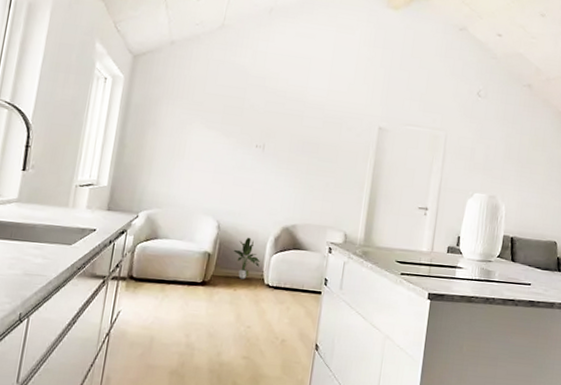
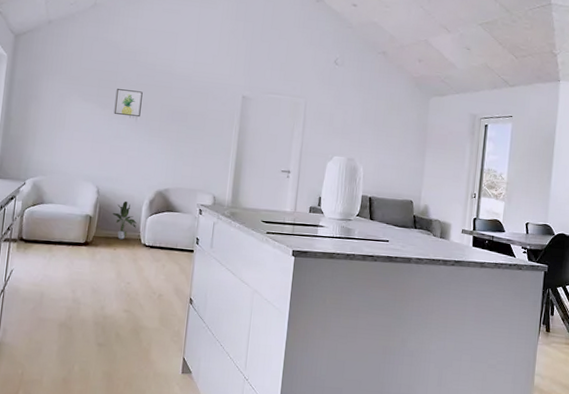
wall art: none [239,116,272,148] -> present [114,89,143,118]

